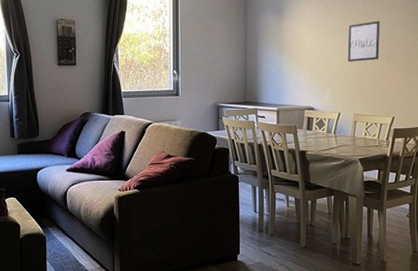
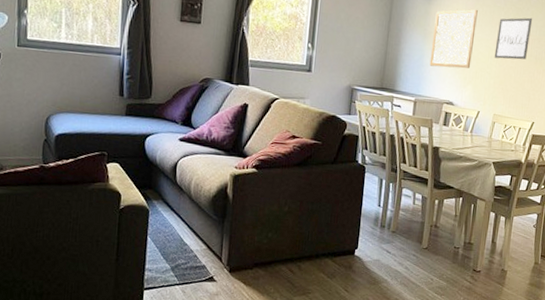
wall art: none [287,19,327,77] -> present [429,9,478,69]

